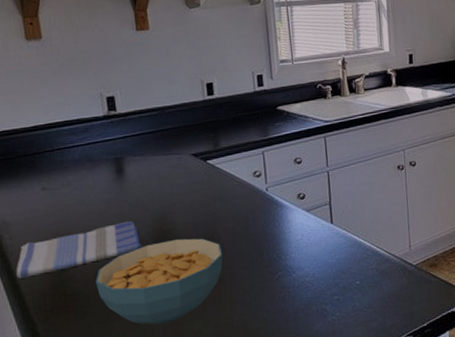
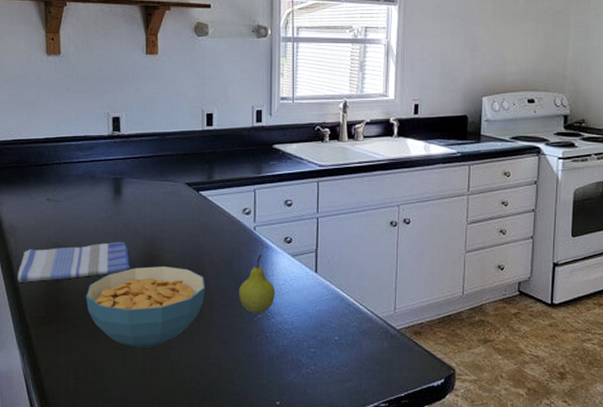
fruit: none [257,214,295,272] -> present [239,254,276,314]

